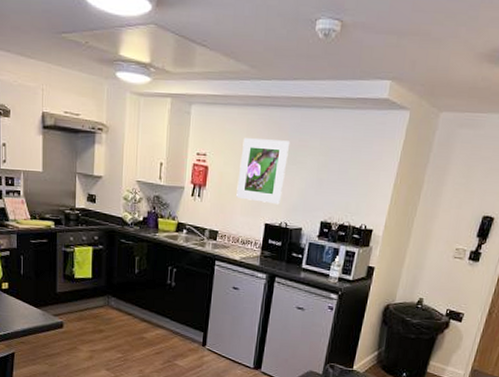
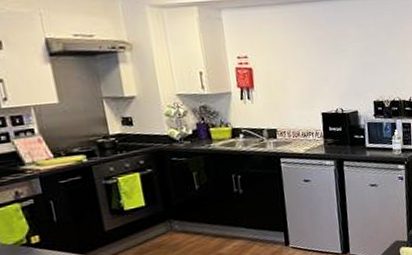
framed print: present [236,138,290,205] -> none [282,32,332,94]

